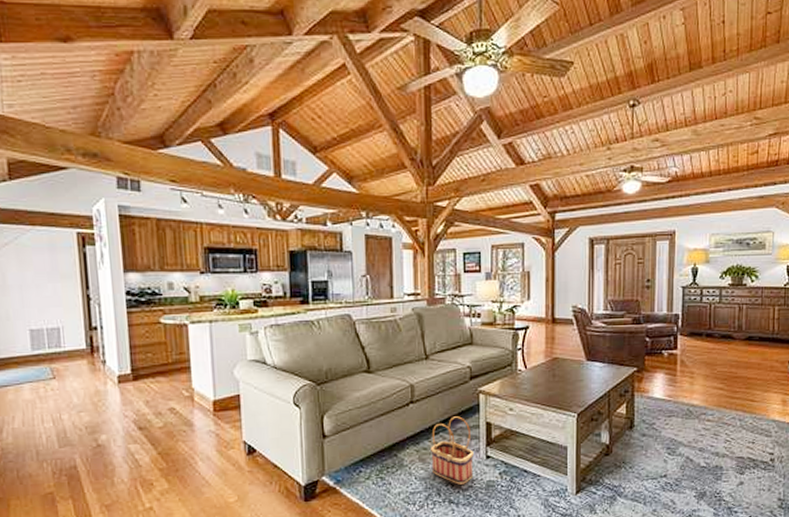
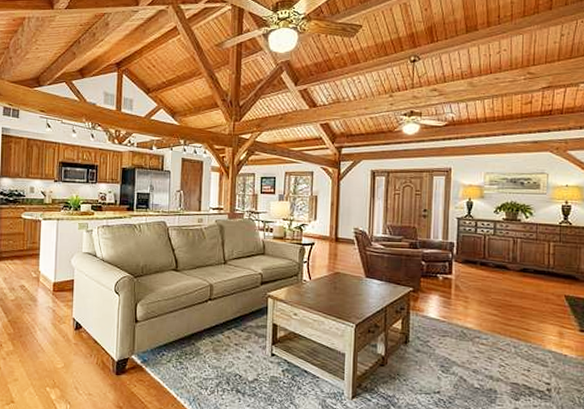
basket: present [430,416,473,485] -> none [223,315,260,377]

